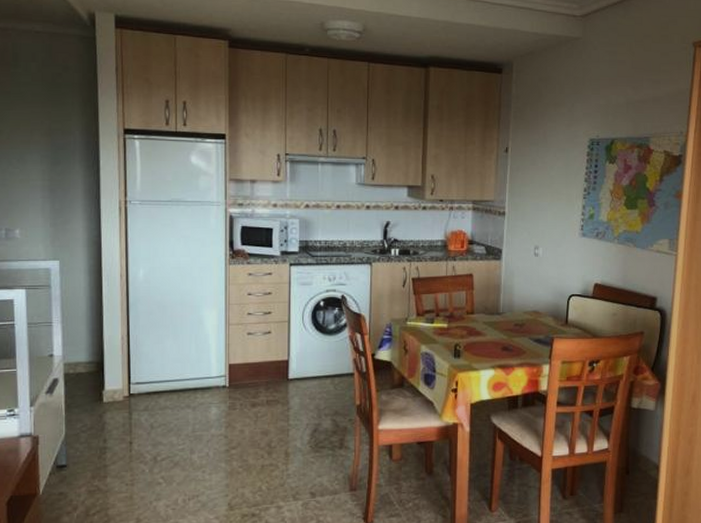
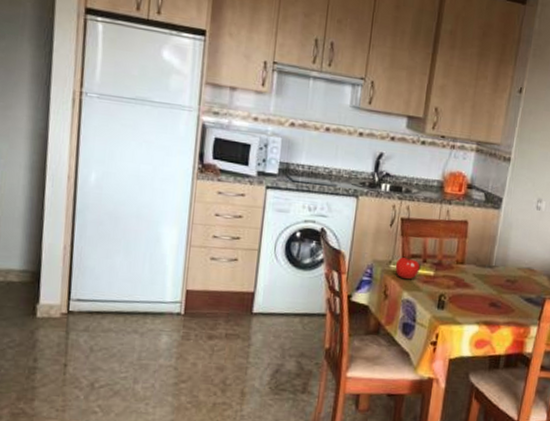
fruit: none [411,312,434,334] -> present [395,256,421,280]

